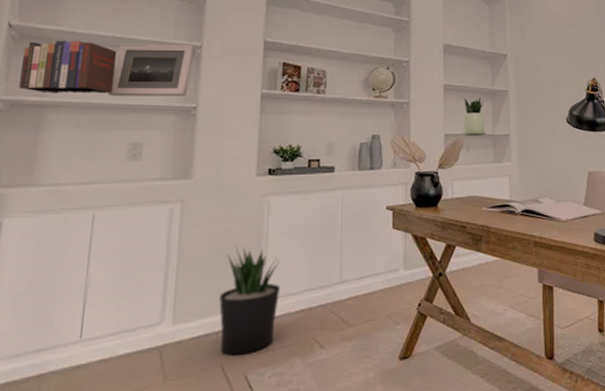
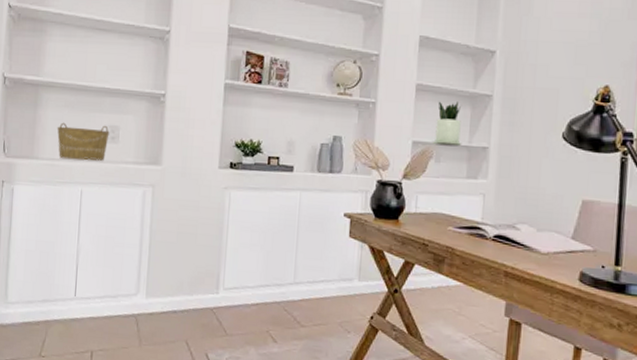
books: present [19,40,117,94] -> none [20,21,96,76]
basket: none [64,142,131,183] -> present [57,122,110,162]
picture frame: present [108,43,195,96] -> none [90,26,164,82]
planter: present [219,244,280,356] -> none [184,232,238,335]

